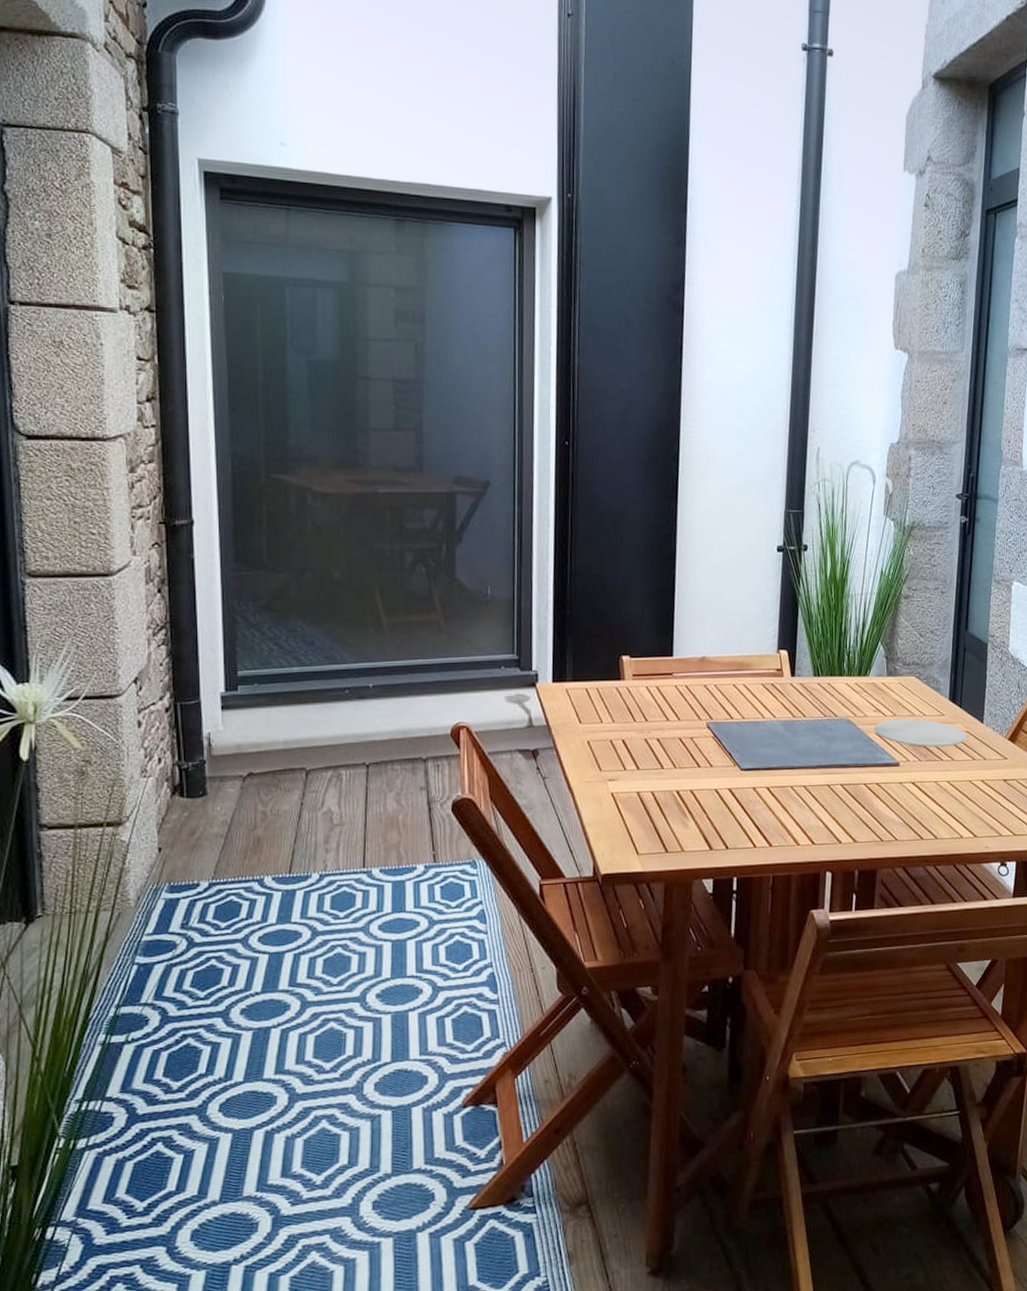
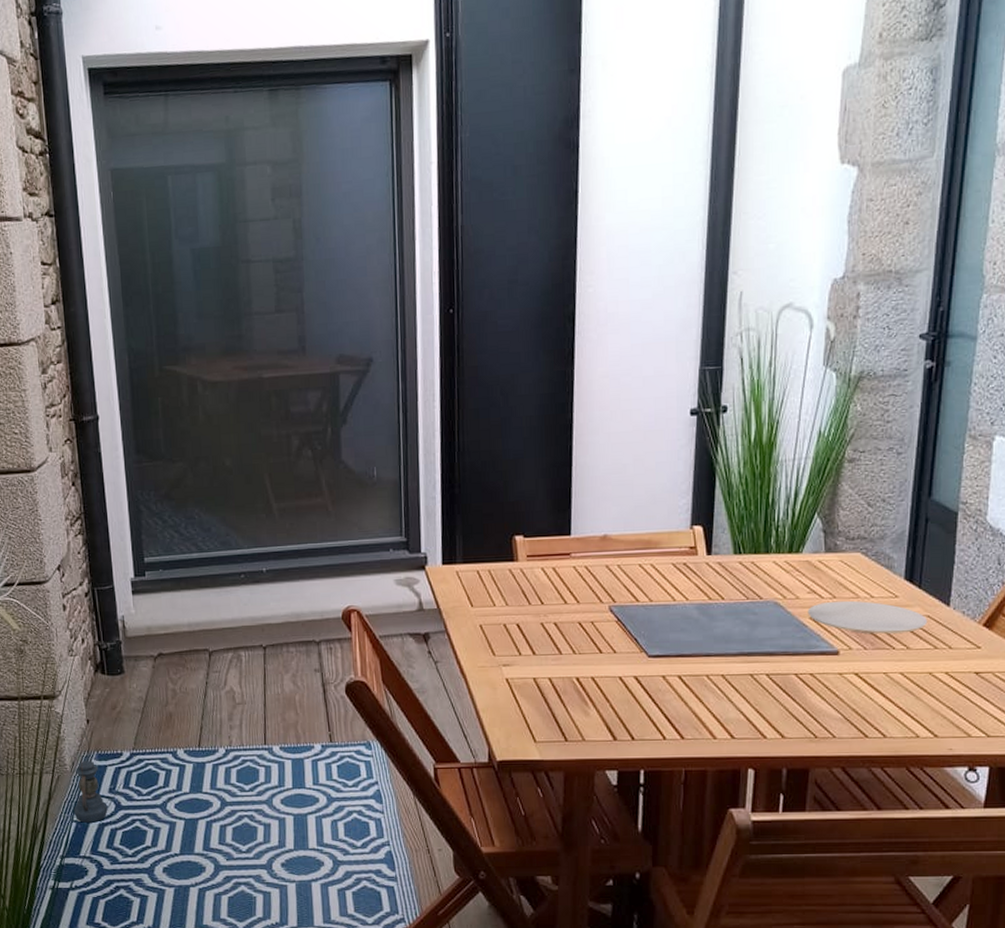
lantern: none [136,856,178,965] -> present [74,727,108,823]

